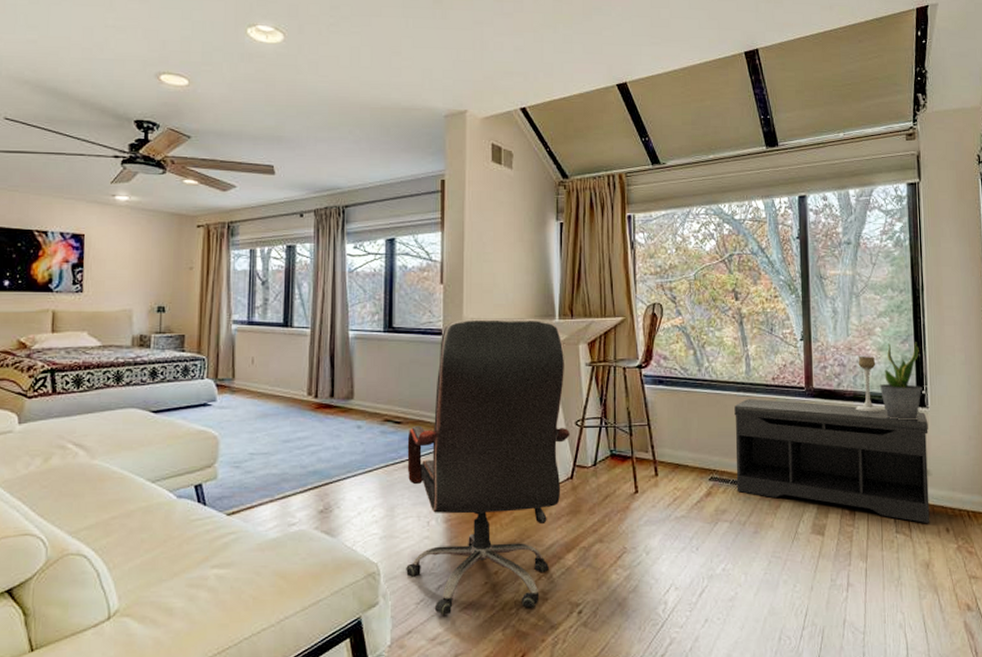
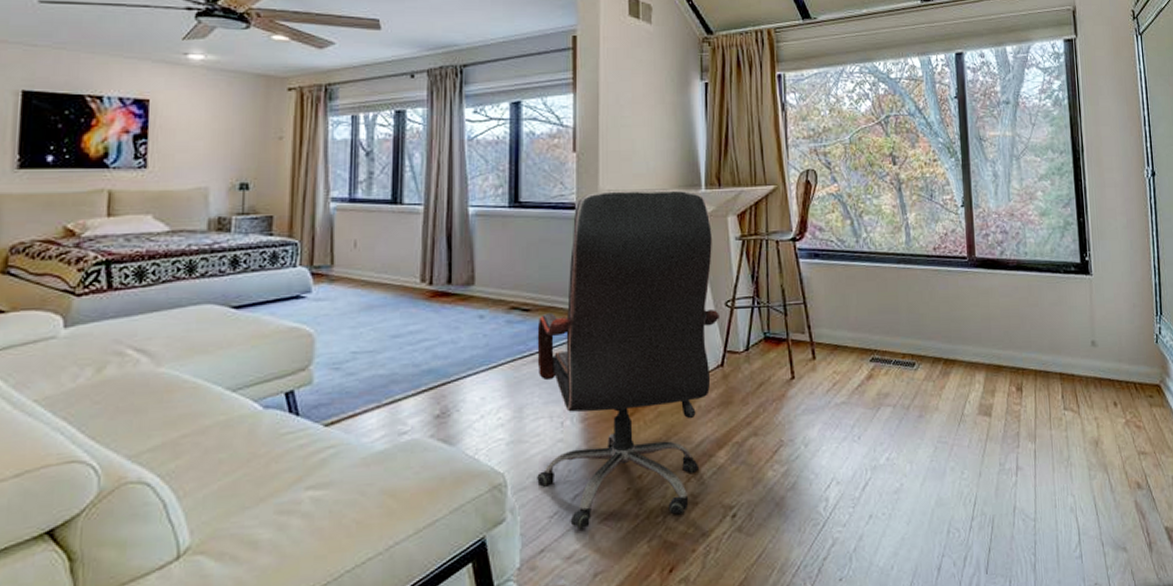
bench: present [734,398,930,524] -> none [895,270,1098,399]
candle holder: present [855,357,882,412] -> none [1019,222,1047,282]
potted plant: present [879,342,922,421] -> none [1042,205,1085,290]

